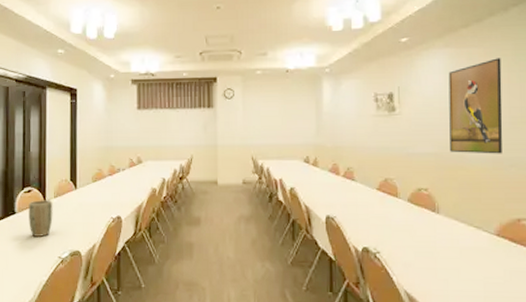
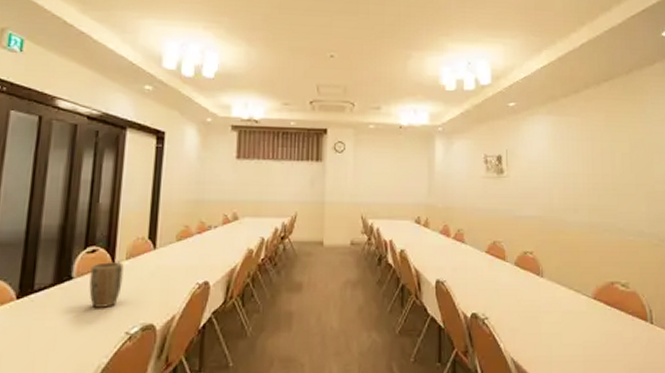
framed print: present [448,58,503,154] -> none [551,128,598,219]

